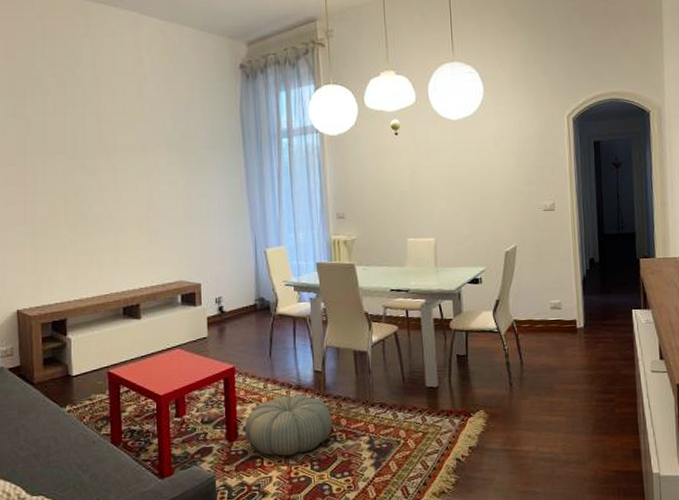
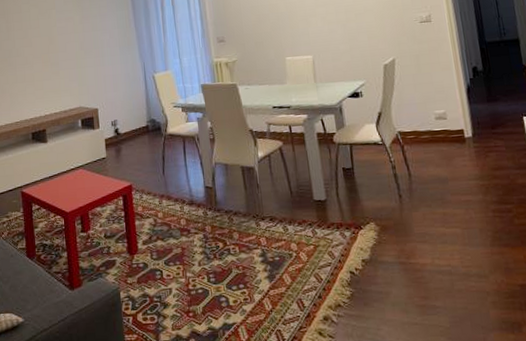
pouf: present [245,395,333,456] -> none [144,210,226,269]

